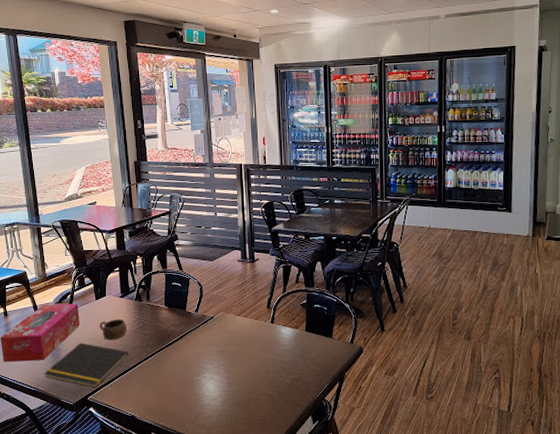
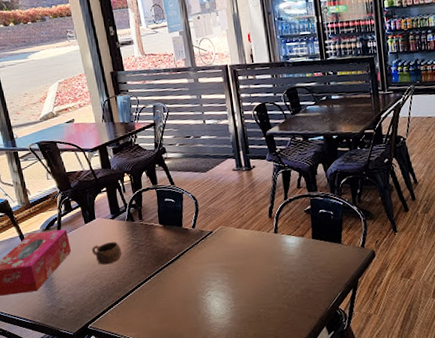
notepad: present [44,343,129,389] -> none [39,269,127,316]

